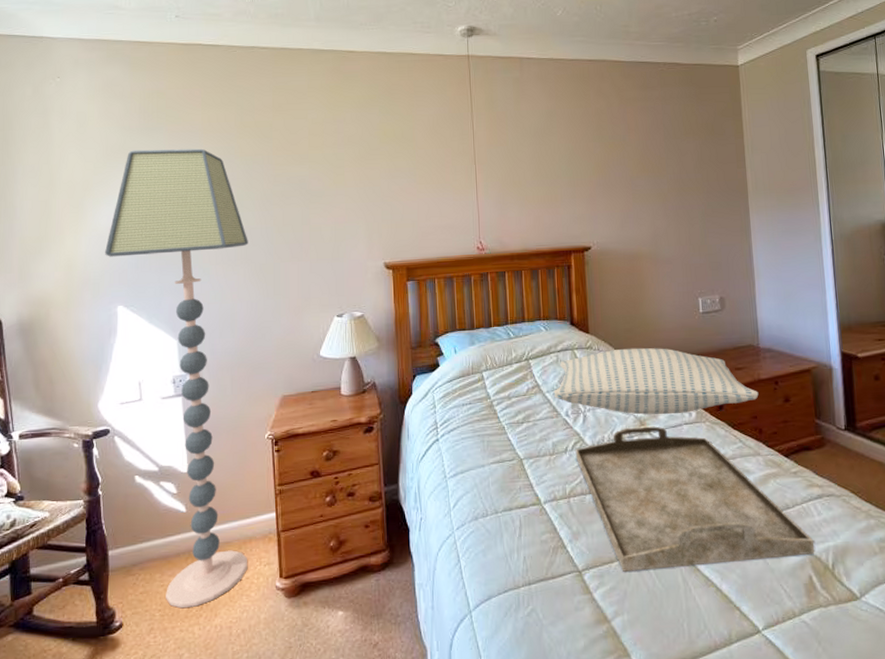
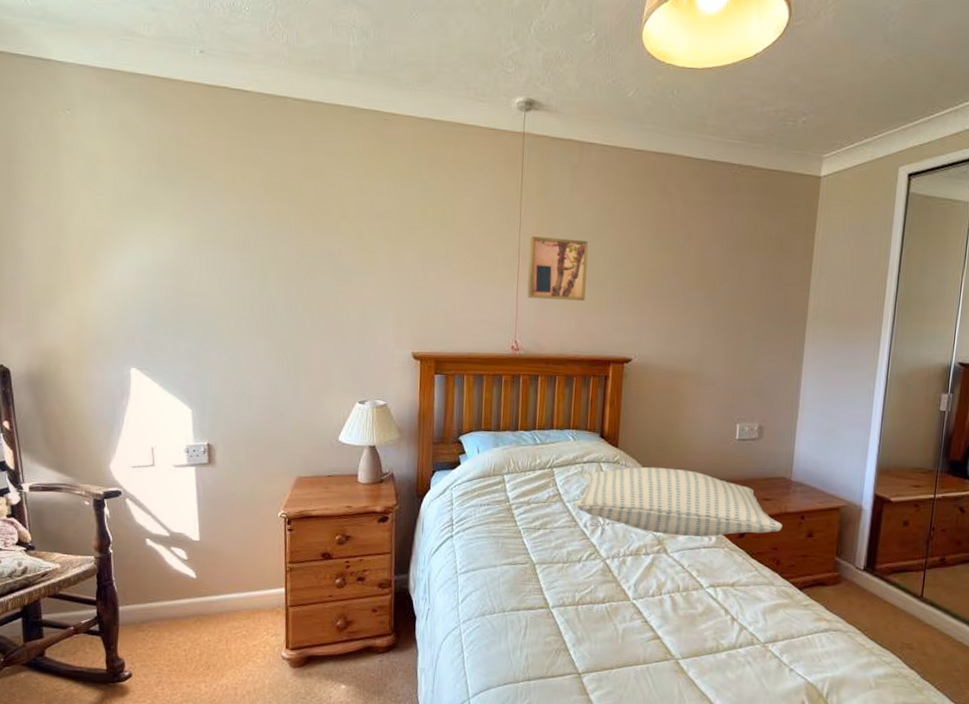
floor lamp: present [105,148,248,609] -> none [118,201,270,667]
wall art: none [483,143,541,201] -> present [527,236,589,301]
serving tray: present [575,426,814,572] -> none [588,545,812,682]

